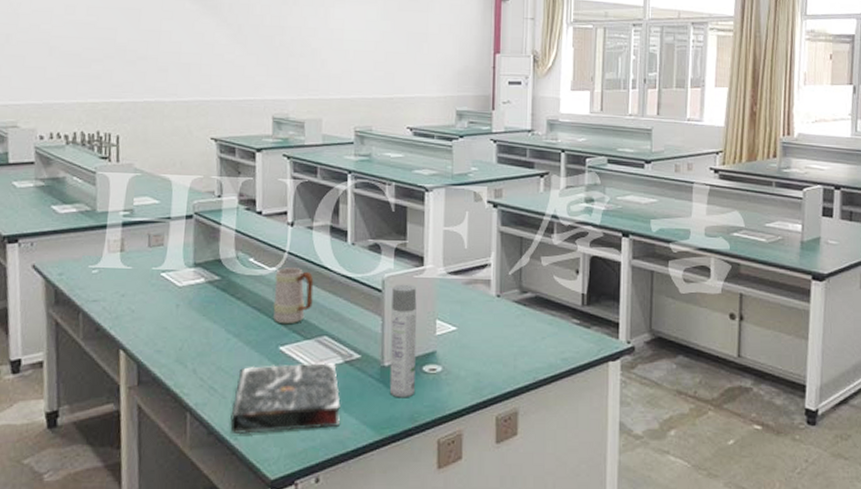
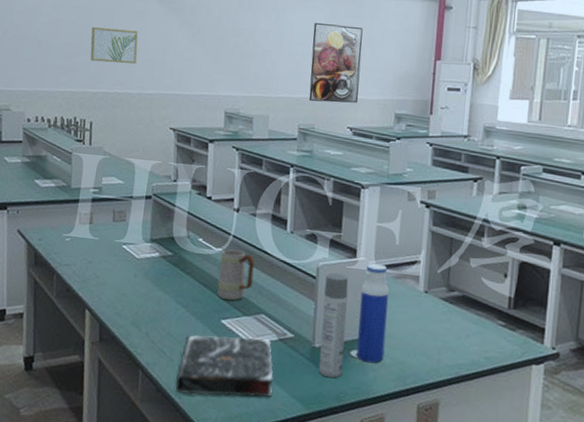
wall art: none [113,28,170,69] -> present [90,26,138,64]
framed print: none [364,17,418,102] -> present [308,22,363,103]
water bottle: none [429,270,461,377] -> present [356,263,389,363]

